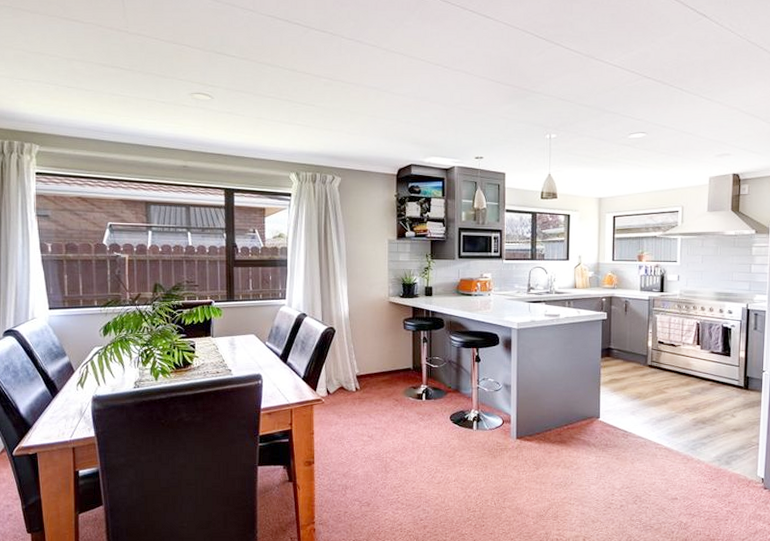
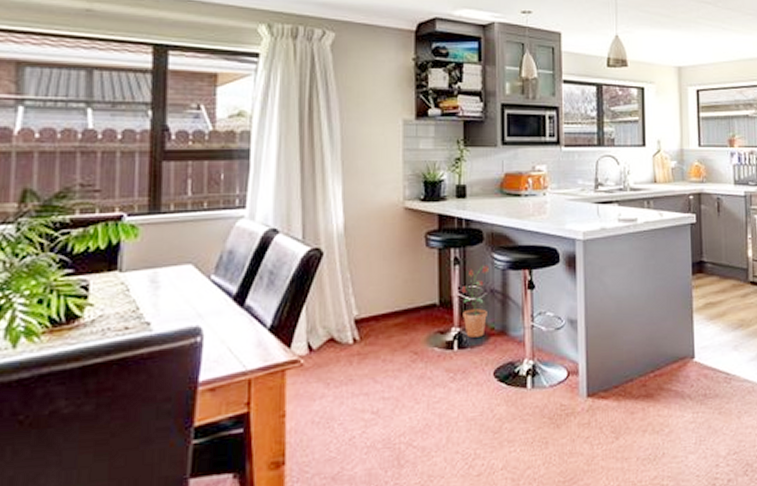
potted plant: none [428,344,448,392] -> present [461,265,489,338]

